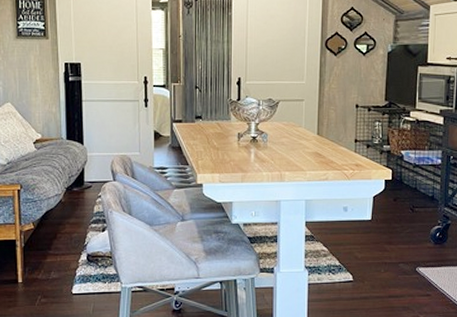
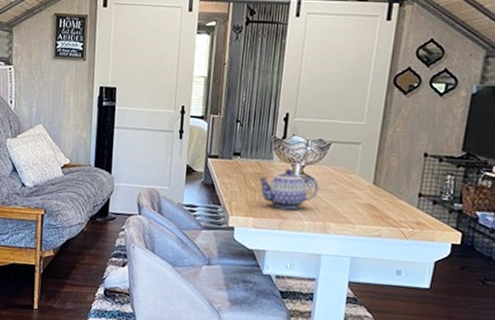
teapot: none [220,126,272,164] -> present [258,168,319,210]

